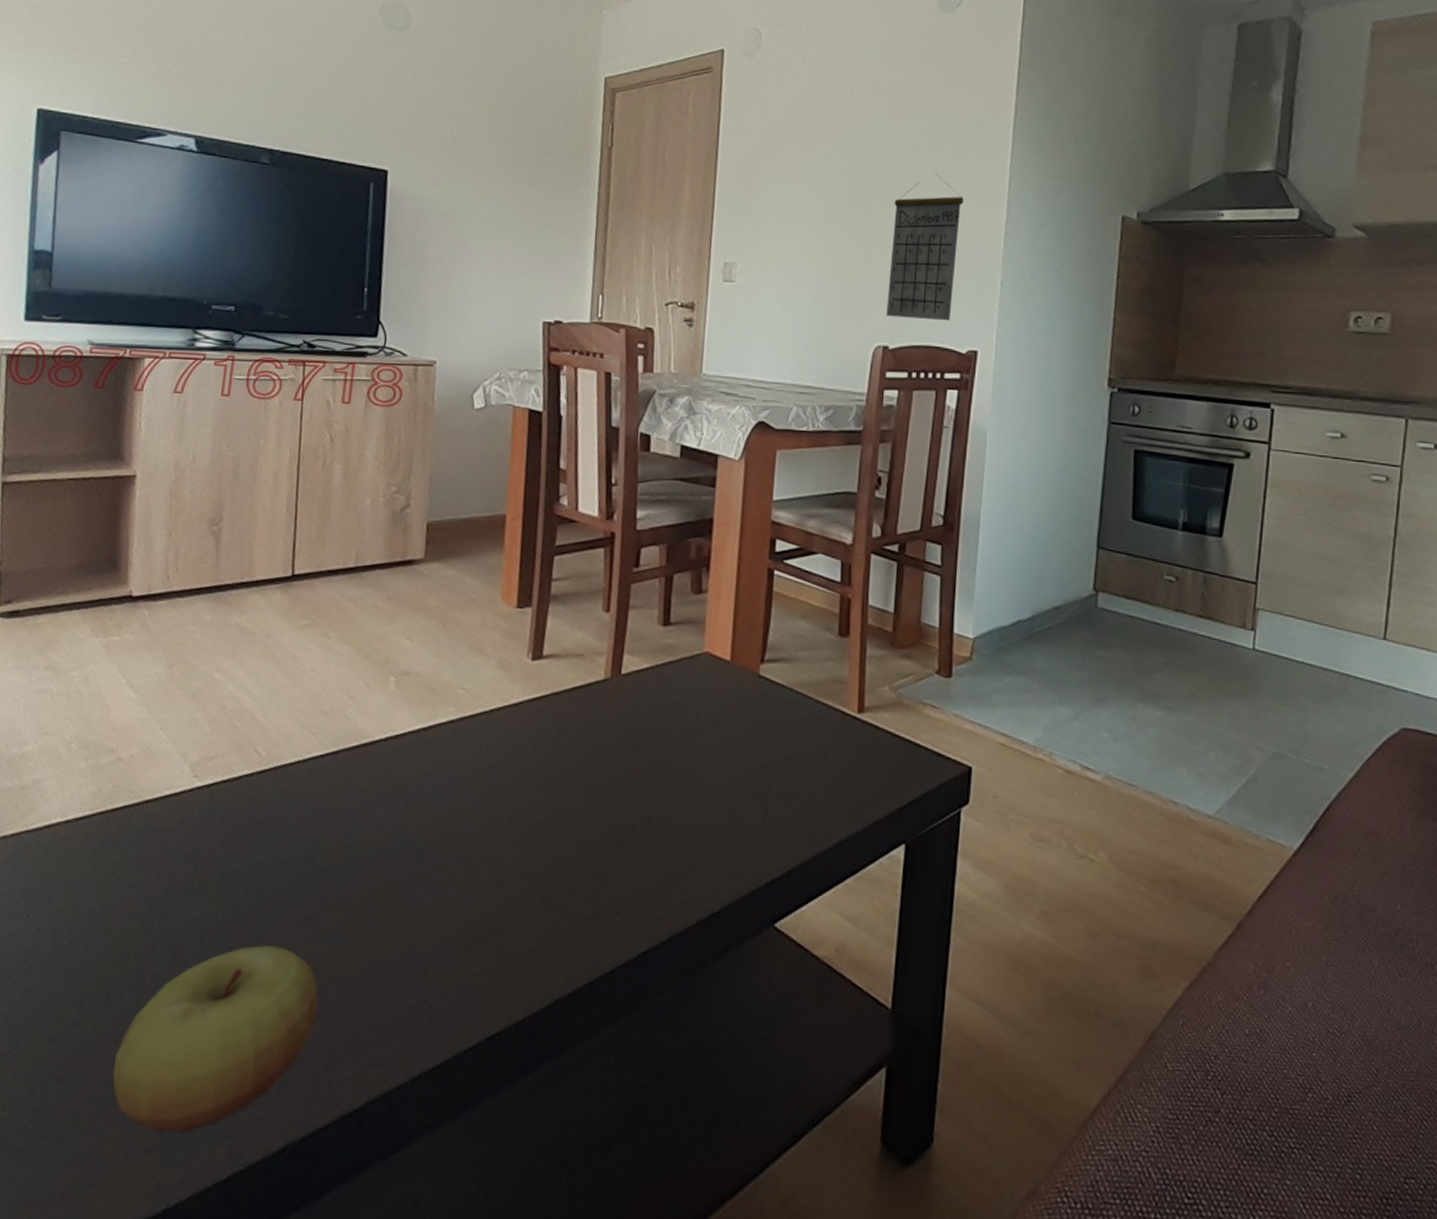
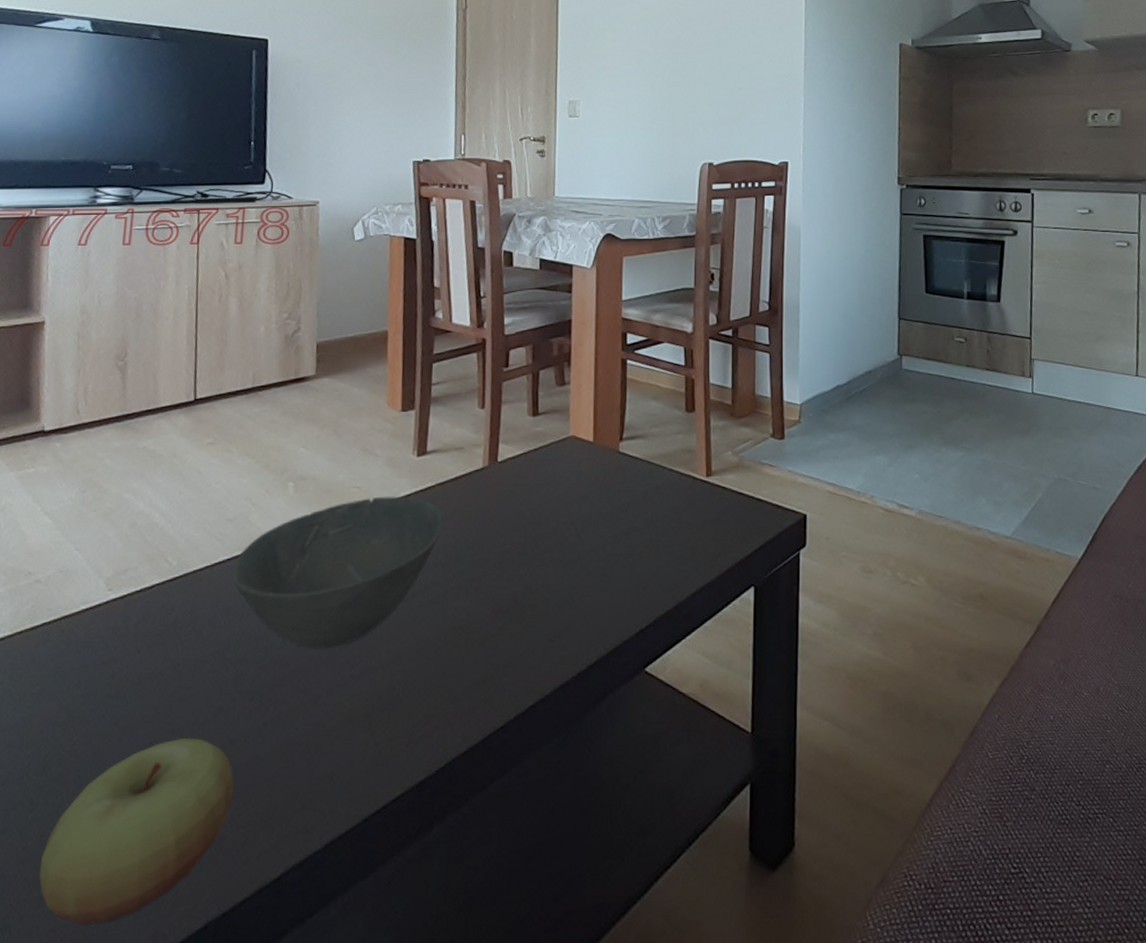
bowl: none [325,701,557,865] -> present [232,496,443,649]
calendar: present [886,172,964,321] -> none [710,16,769,139]

